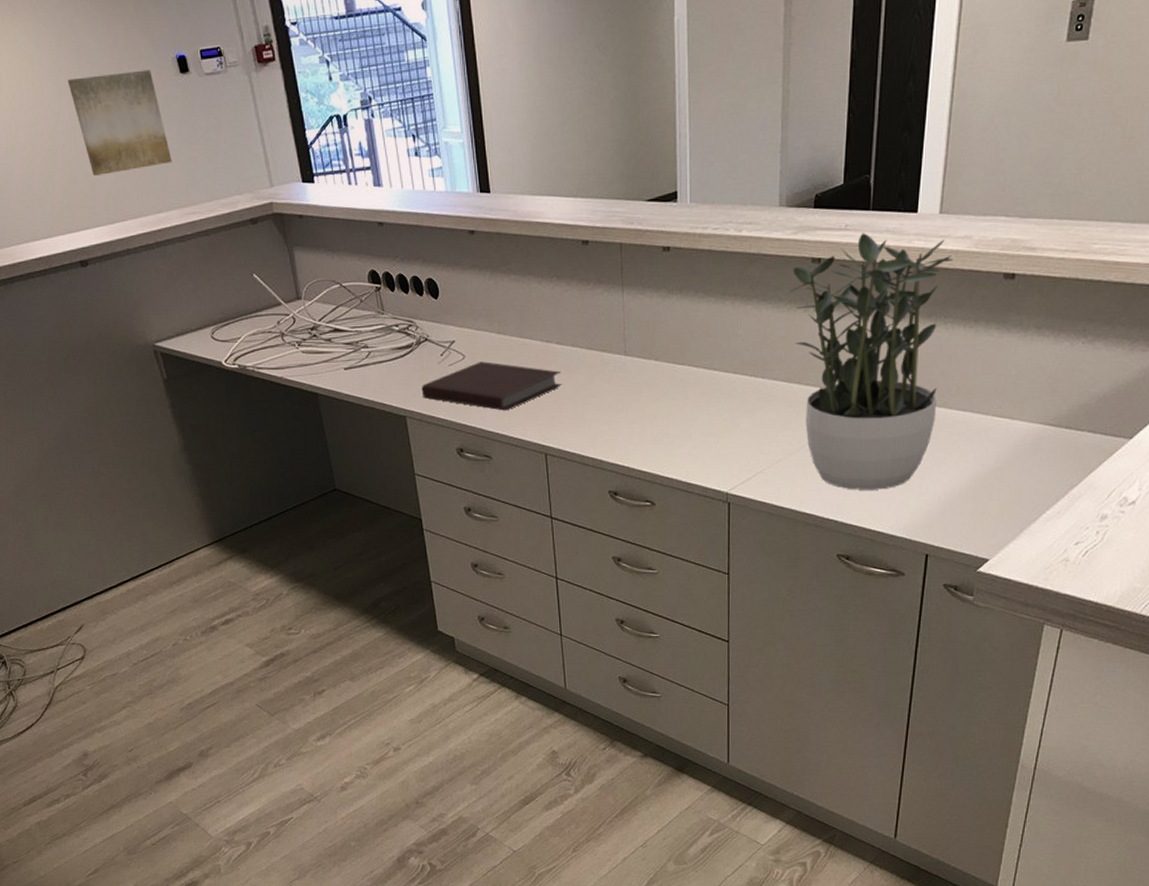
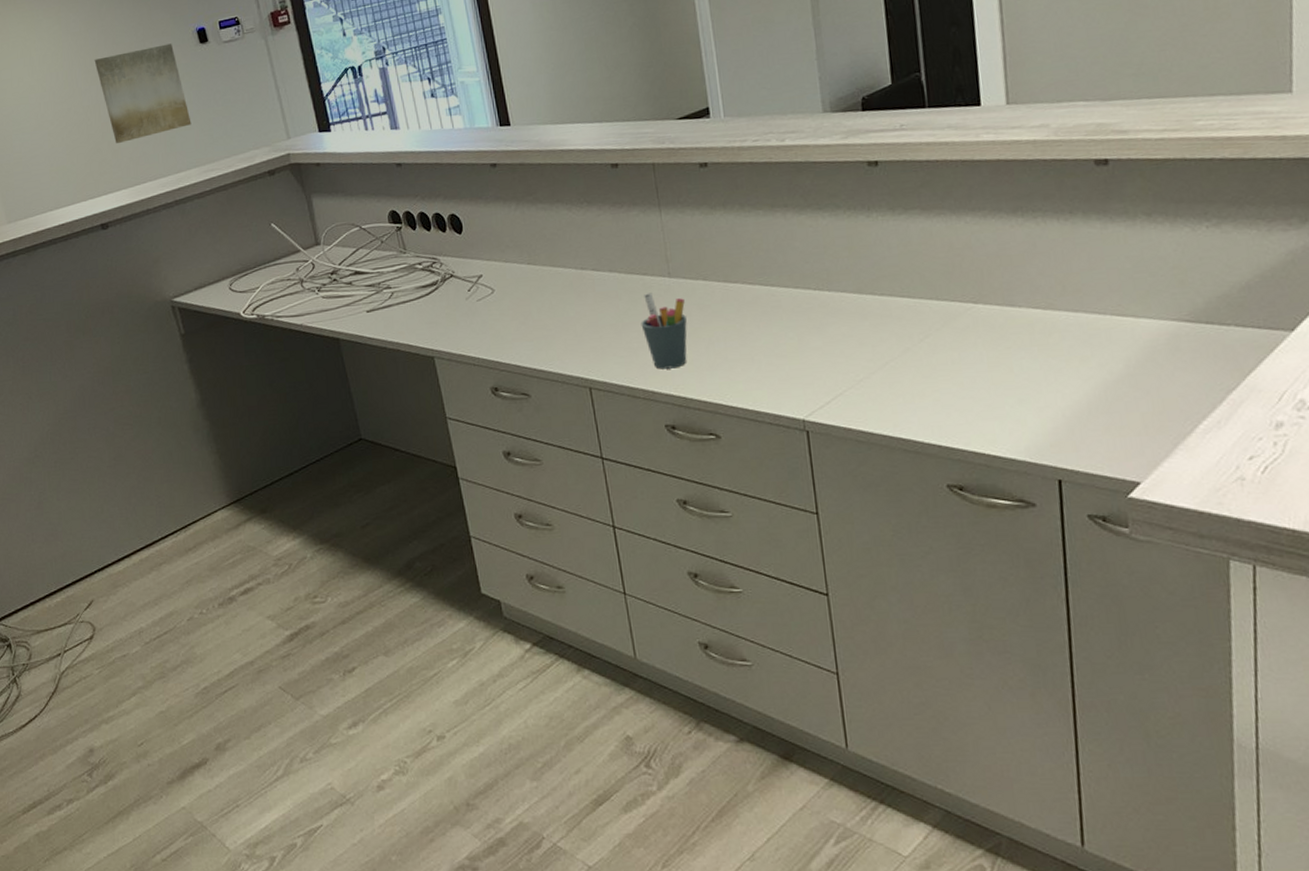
notebook: present [421,361,562,411] -> none [449,294,602,345]
pen holder: none [596,369,636,441] -> present [641,292,687,369]
potted plant: present [789,233,954,490] -> none [846,130,1042,409]

